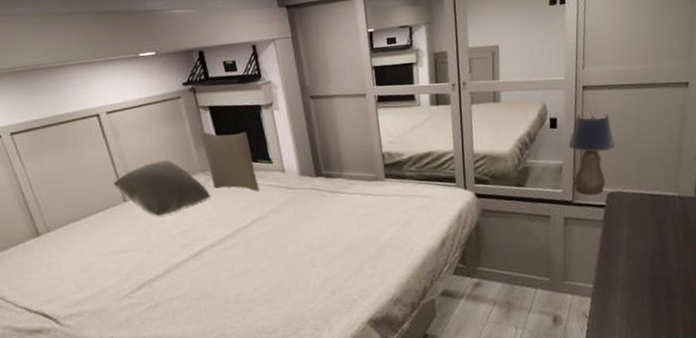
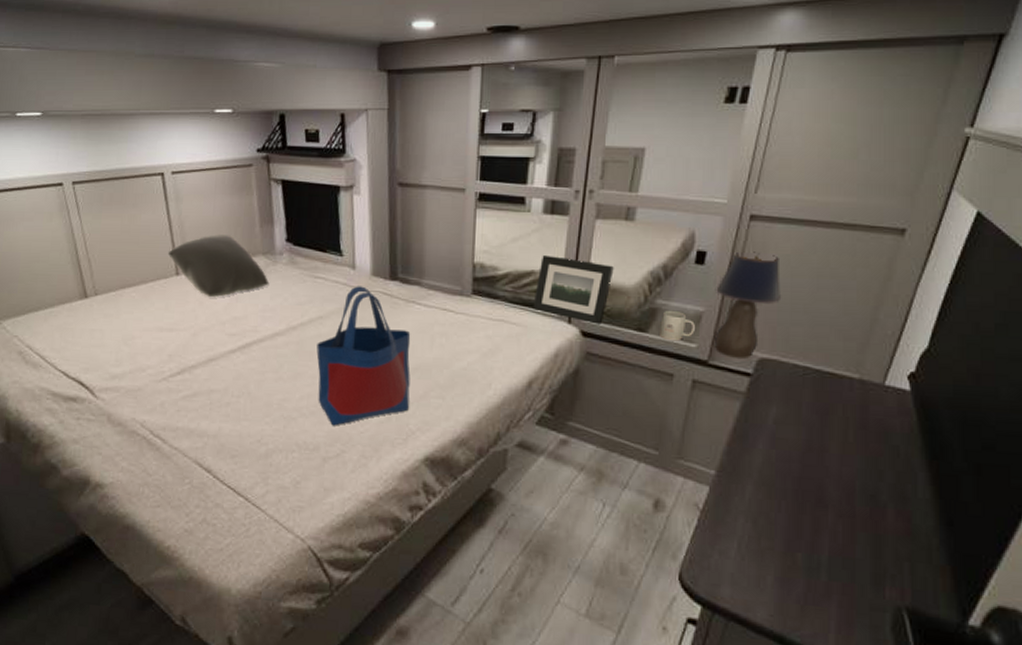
pillow: present [200,131,259,191] -> none [267,208,324,286]
tote bag: none [261,185,349,309] -> present [316,286,411,426]
picture frame: none [434,138,492,187] -> present [533,255,614,325]
mug: none [533,166,560,191] -> present [658,310,696,341]

